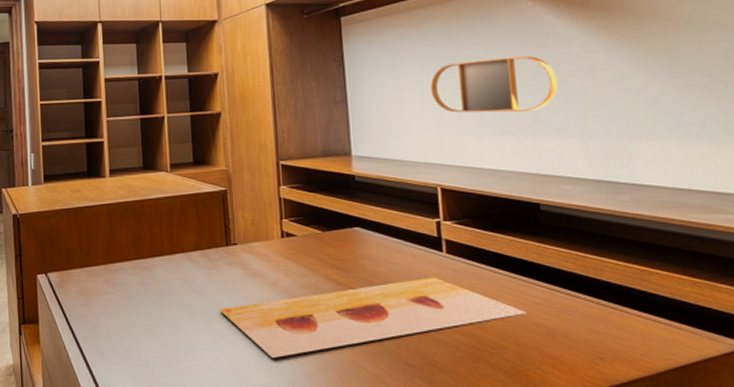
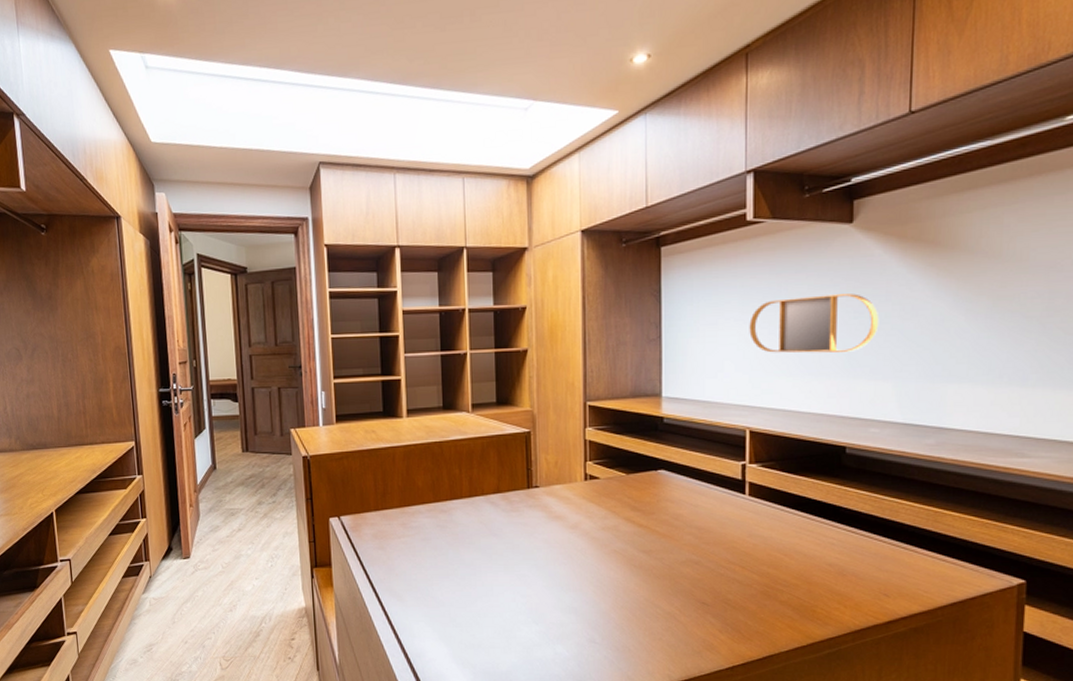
painting: present [218,276,527,358] -> none [517,518,821,598]

